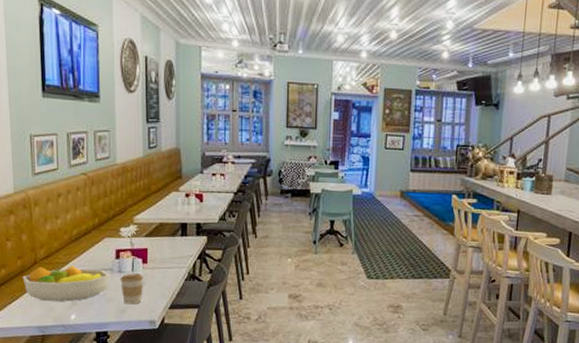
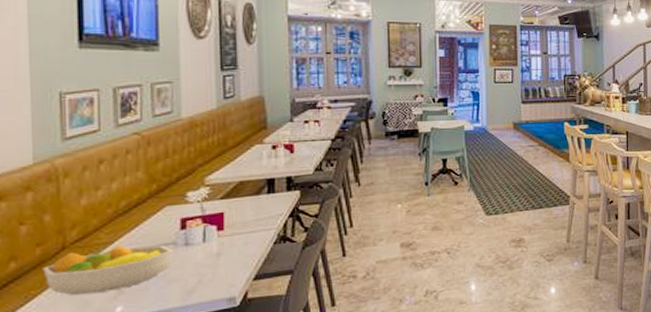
coffee cup: present [120,273,144,305] -> none [187,243,220,283]

